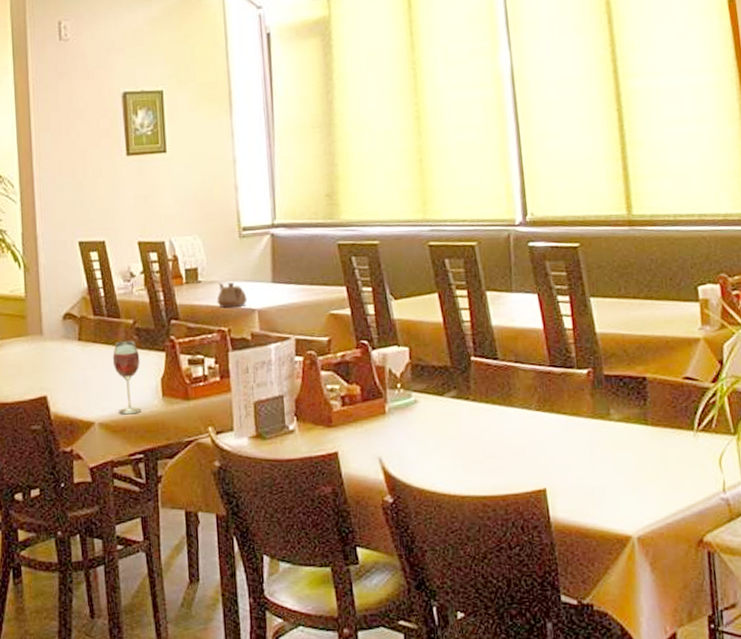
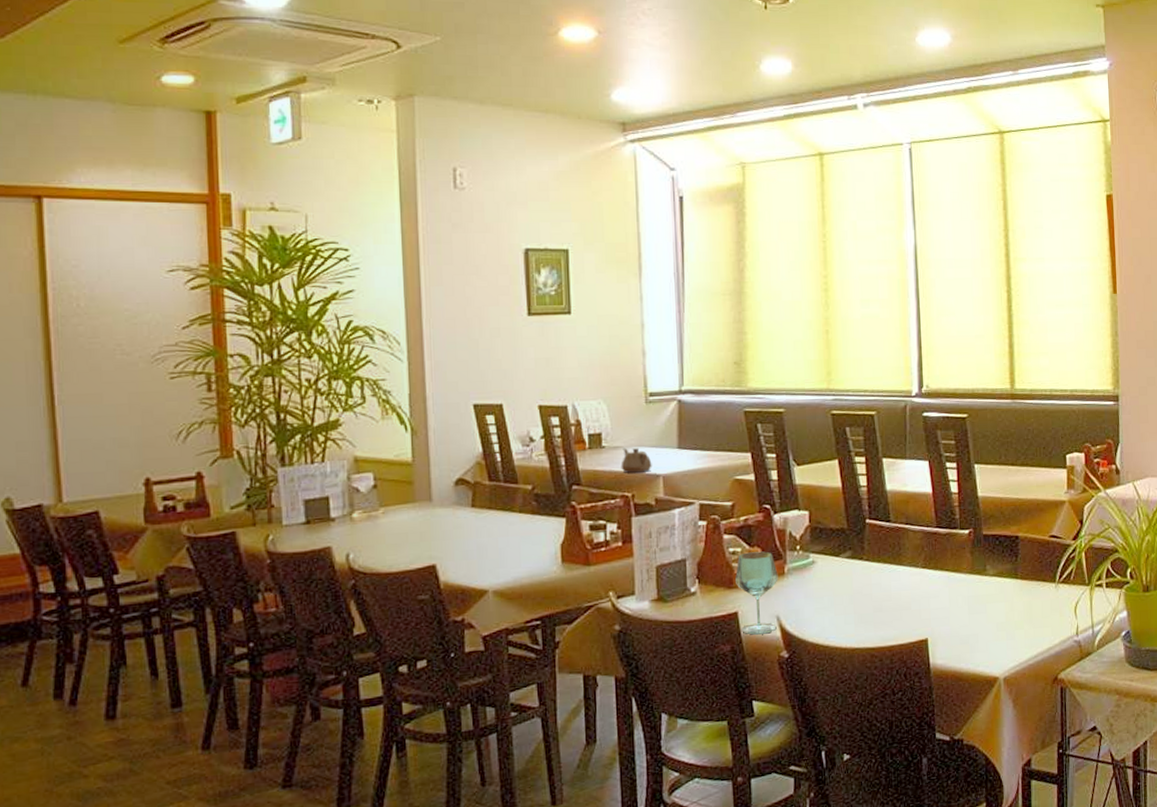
wineglass: present [112,340,142,415] -> none [508,506,540,582]
wine glass: none [333,389,379,477] -> present [734,551,778,635]

